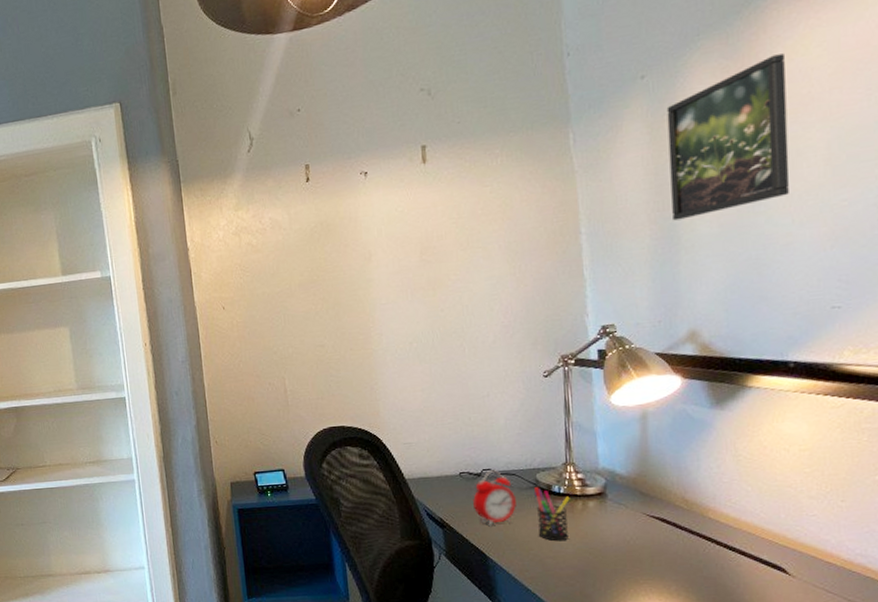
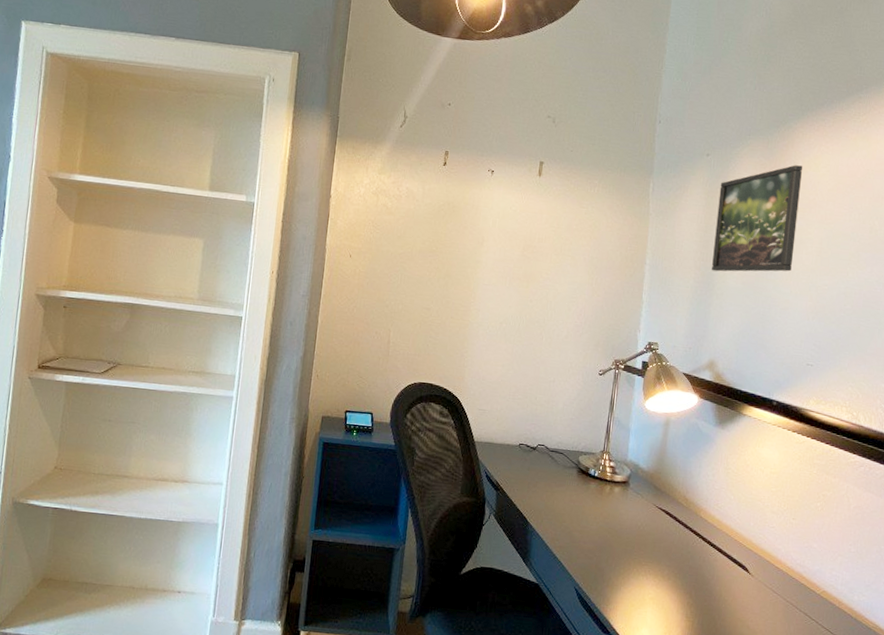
alarm clock: present [473,470,516,527] -> none [525,446,560,496]
pen holder: present [534,487,570,542] -> none [571,468,602,518]

